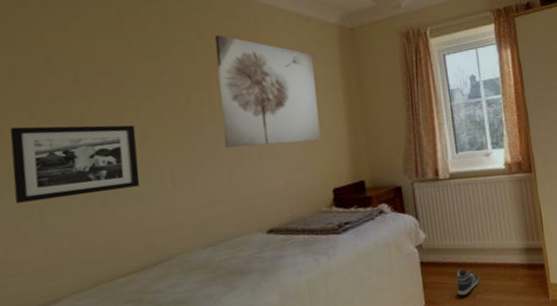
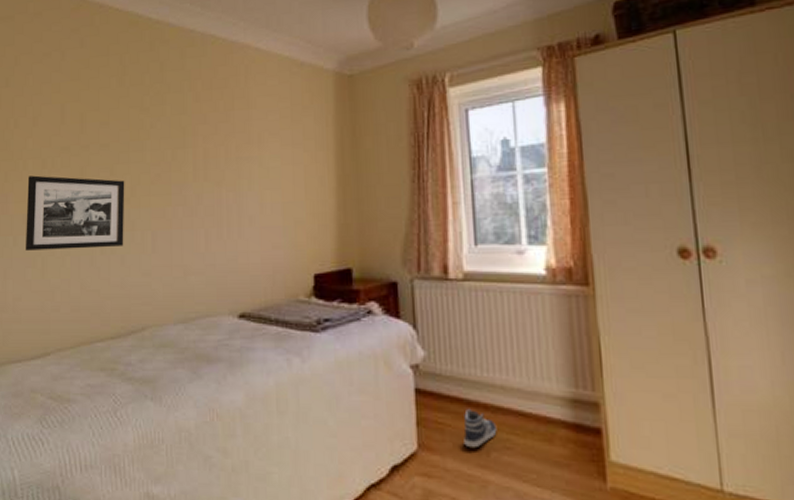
wall art: present [215,35,321,148] -> none [204,84,305,214]

